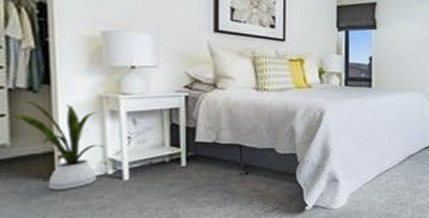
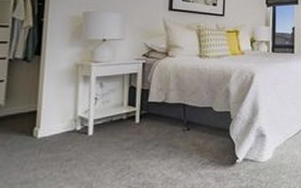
house plant: present [13,100,104,190] -> none [9,68,76,144]

